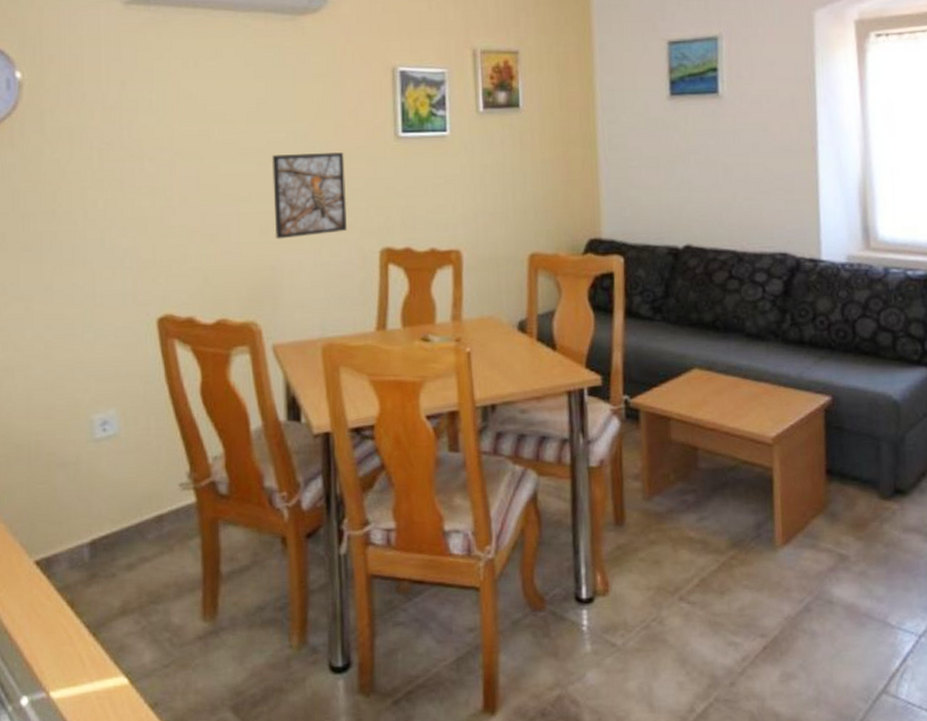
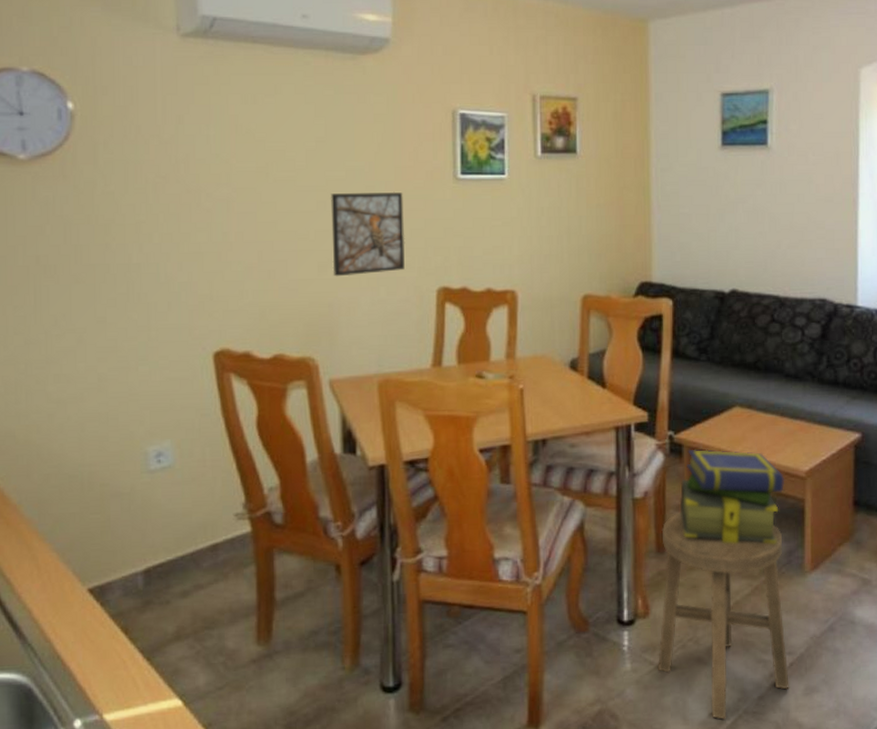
stool: none [619,482,764,708] -> present [658,512,789,720]
stack of books: none [637,414,751,516] -> present [679,449,785,544]

